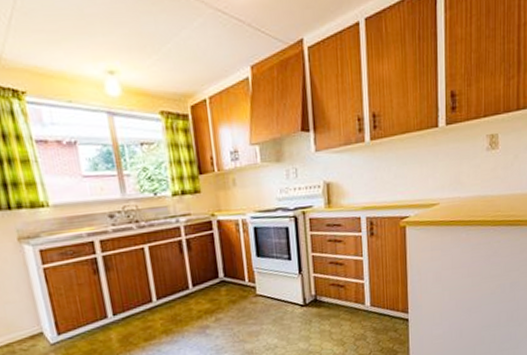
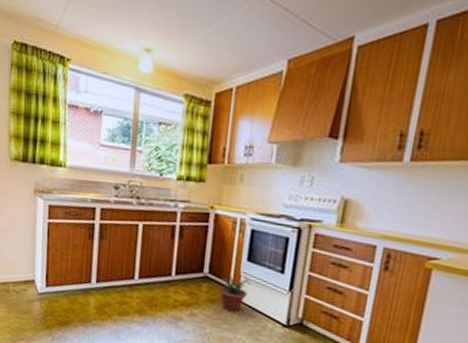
potted plant: none [236,272,265,307] -> present [219,273,251,313]

